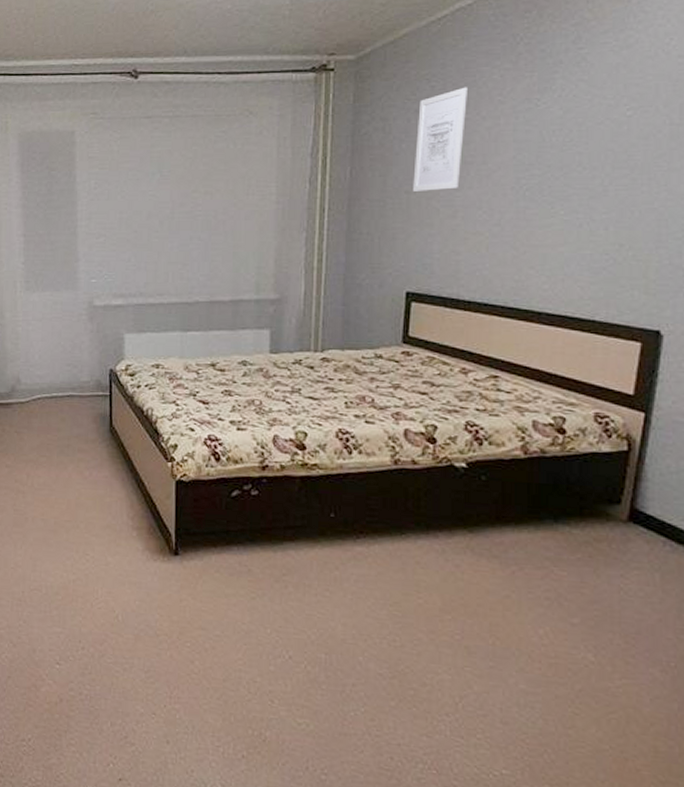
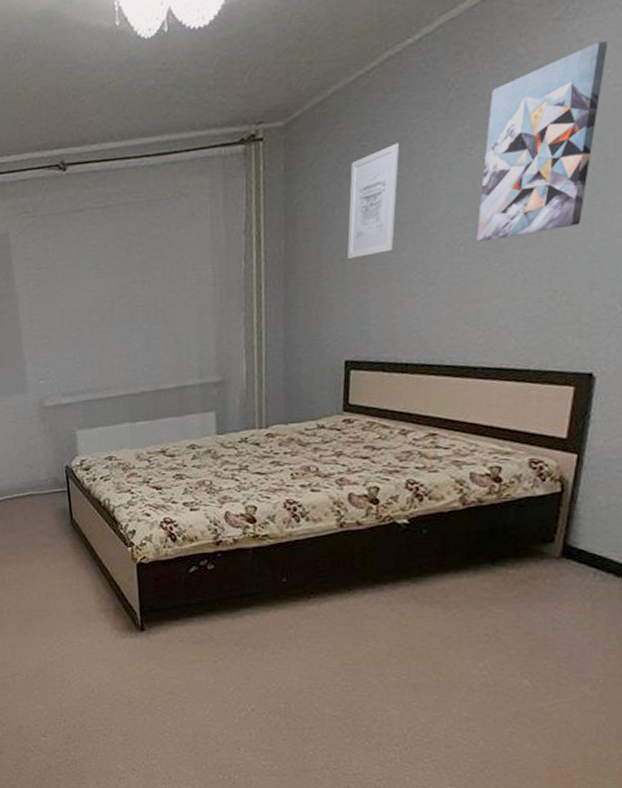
wall art: none [543,15,672,190] -> present [477,41,608,243]

